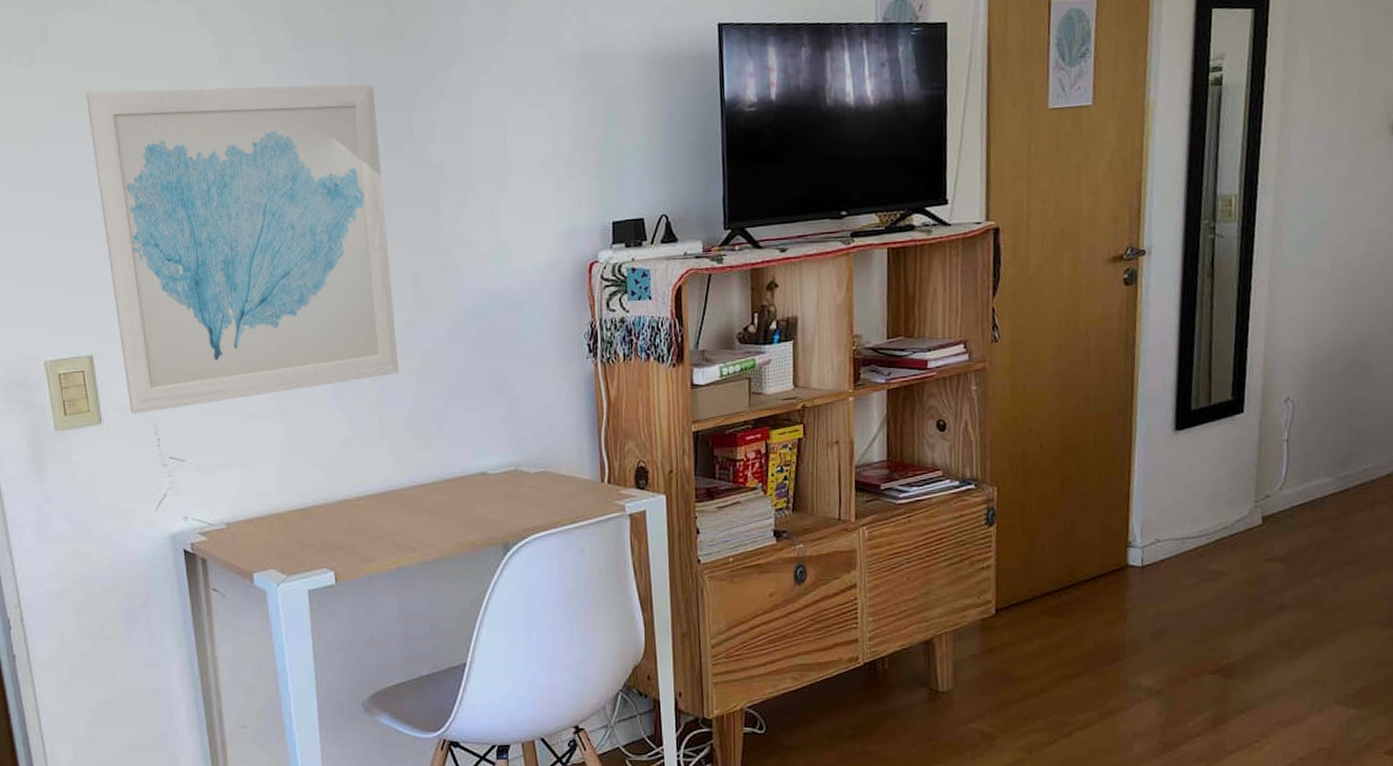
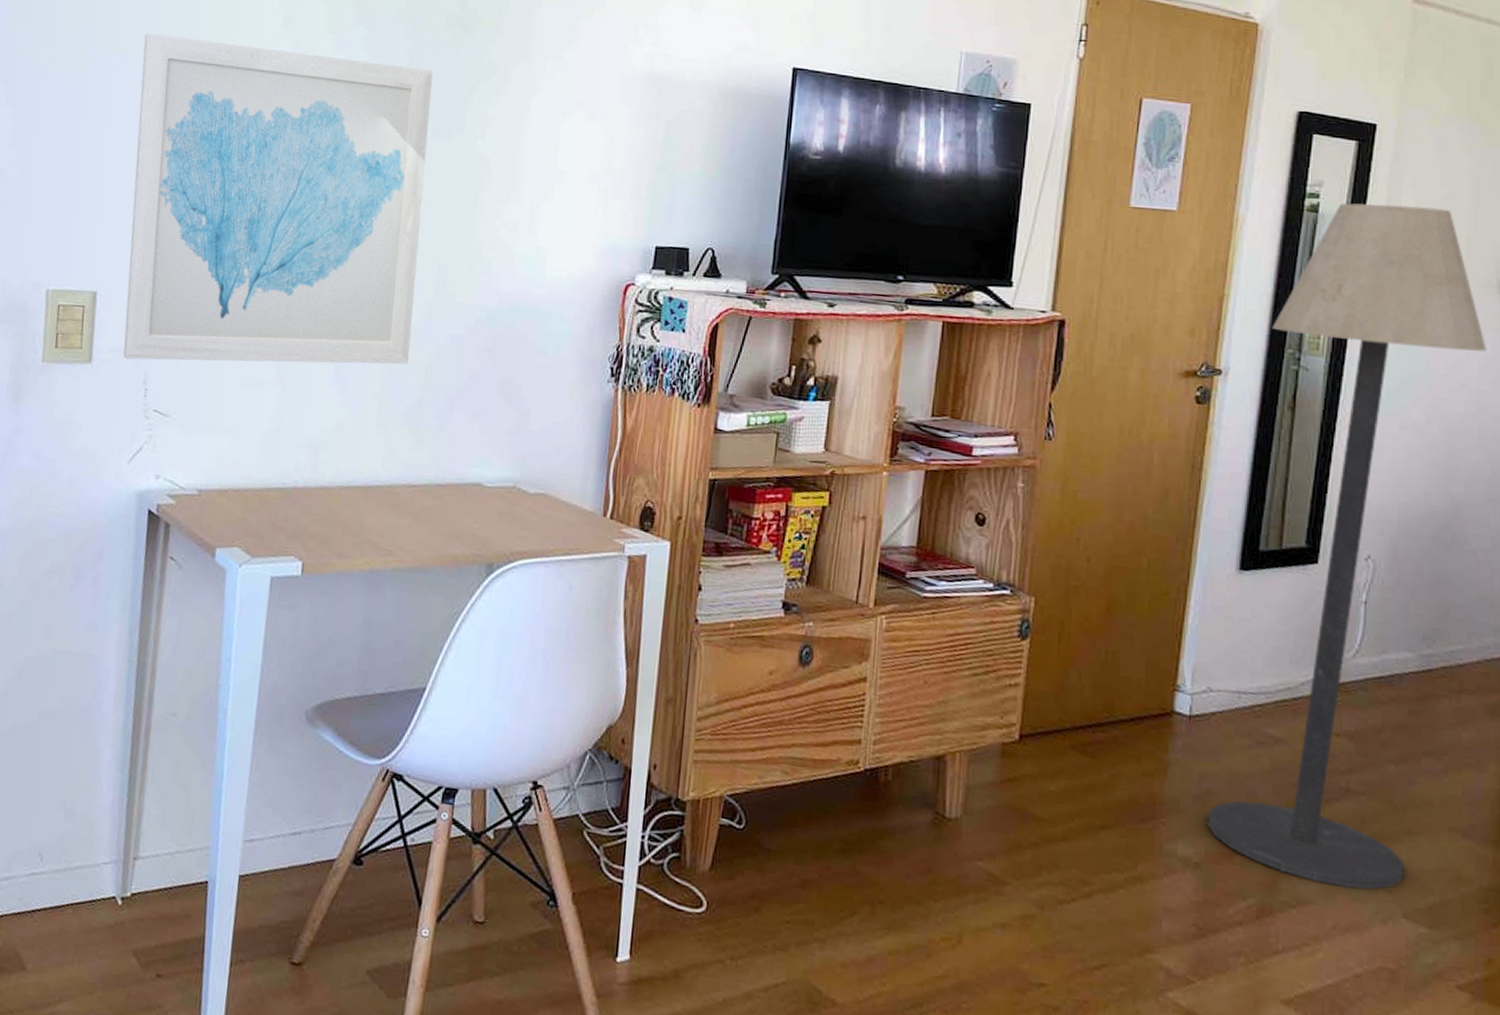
floor lamp: none [1164,62,1382,689] -> present [1207,203,1487,890]

